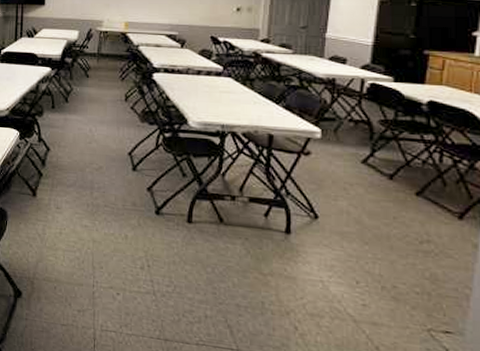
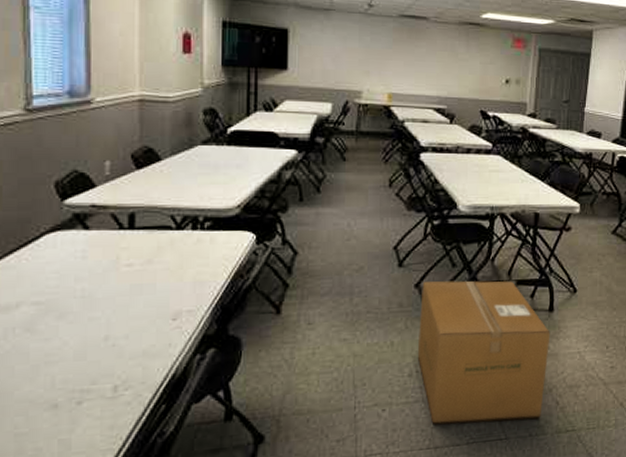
box: none [149,186,287,340] -> present [417,280,551,425]

